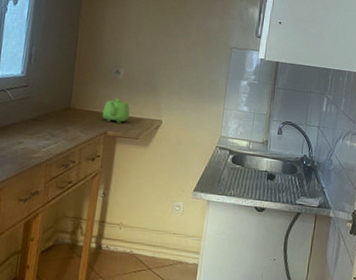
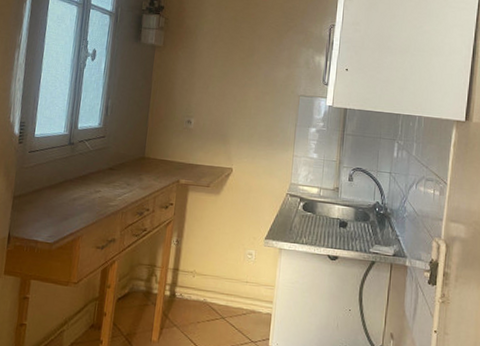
teapot: present [102,99,130,124] -> none [174,148,202,172]

